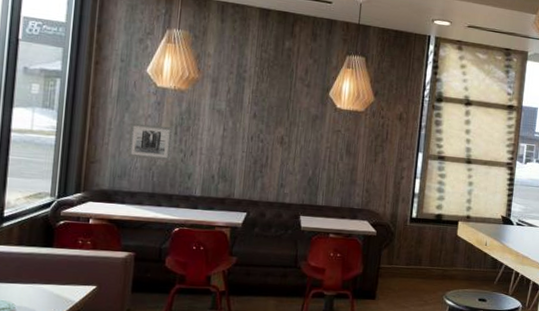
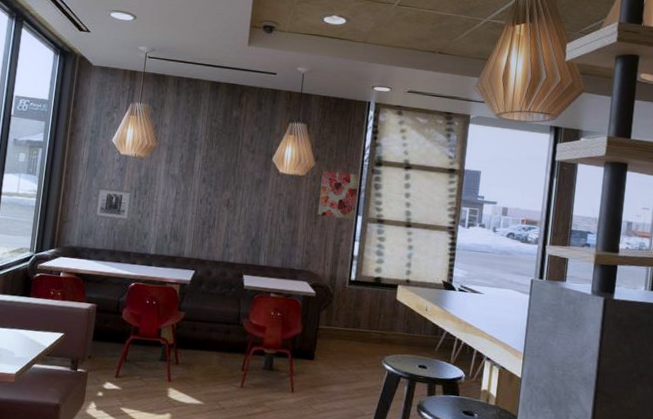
wall art: none [378,106,419,157] -> present [318,170,359,220]

